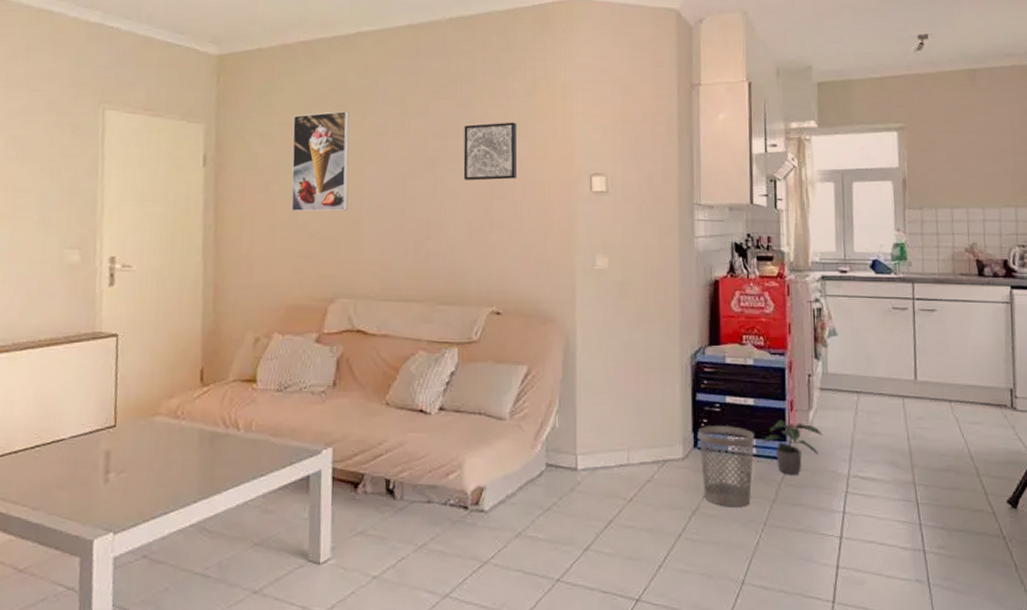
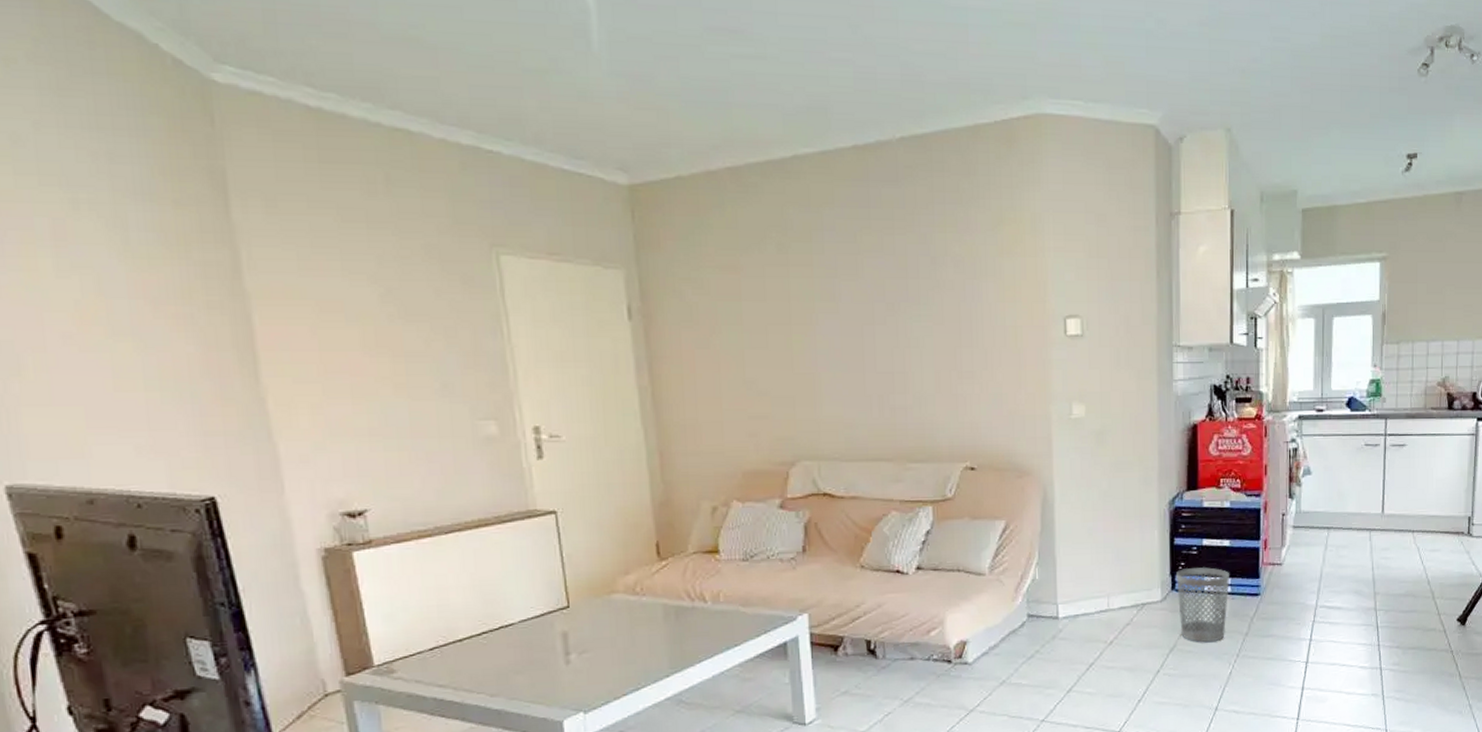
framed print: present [291,111,350,212] -> none [727,251,801,369]
wall art: present [463,122,517,181] -> none [925,260,986,327]
potted plant: present [762,420,823,475] -> none [1237,558,1294,610]

